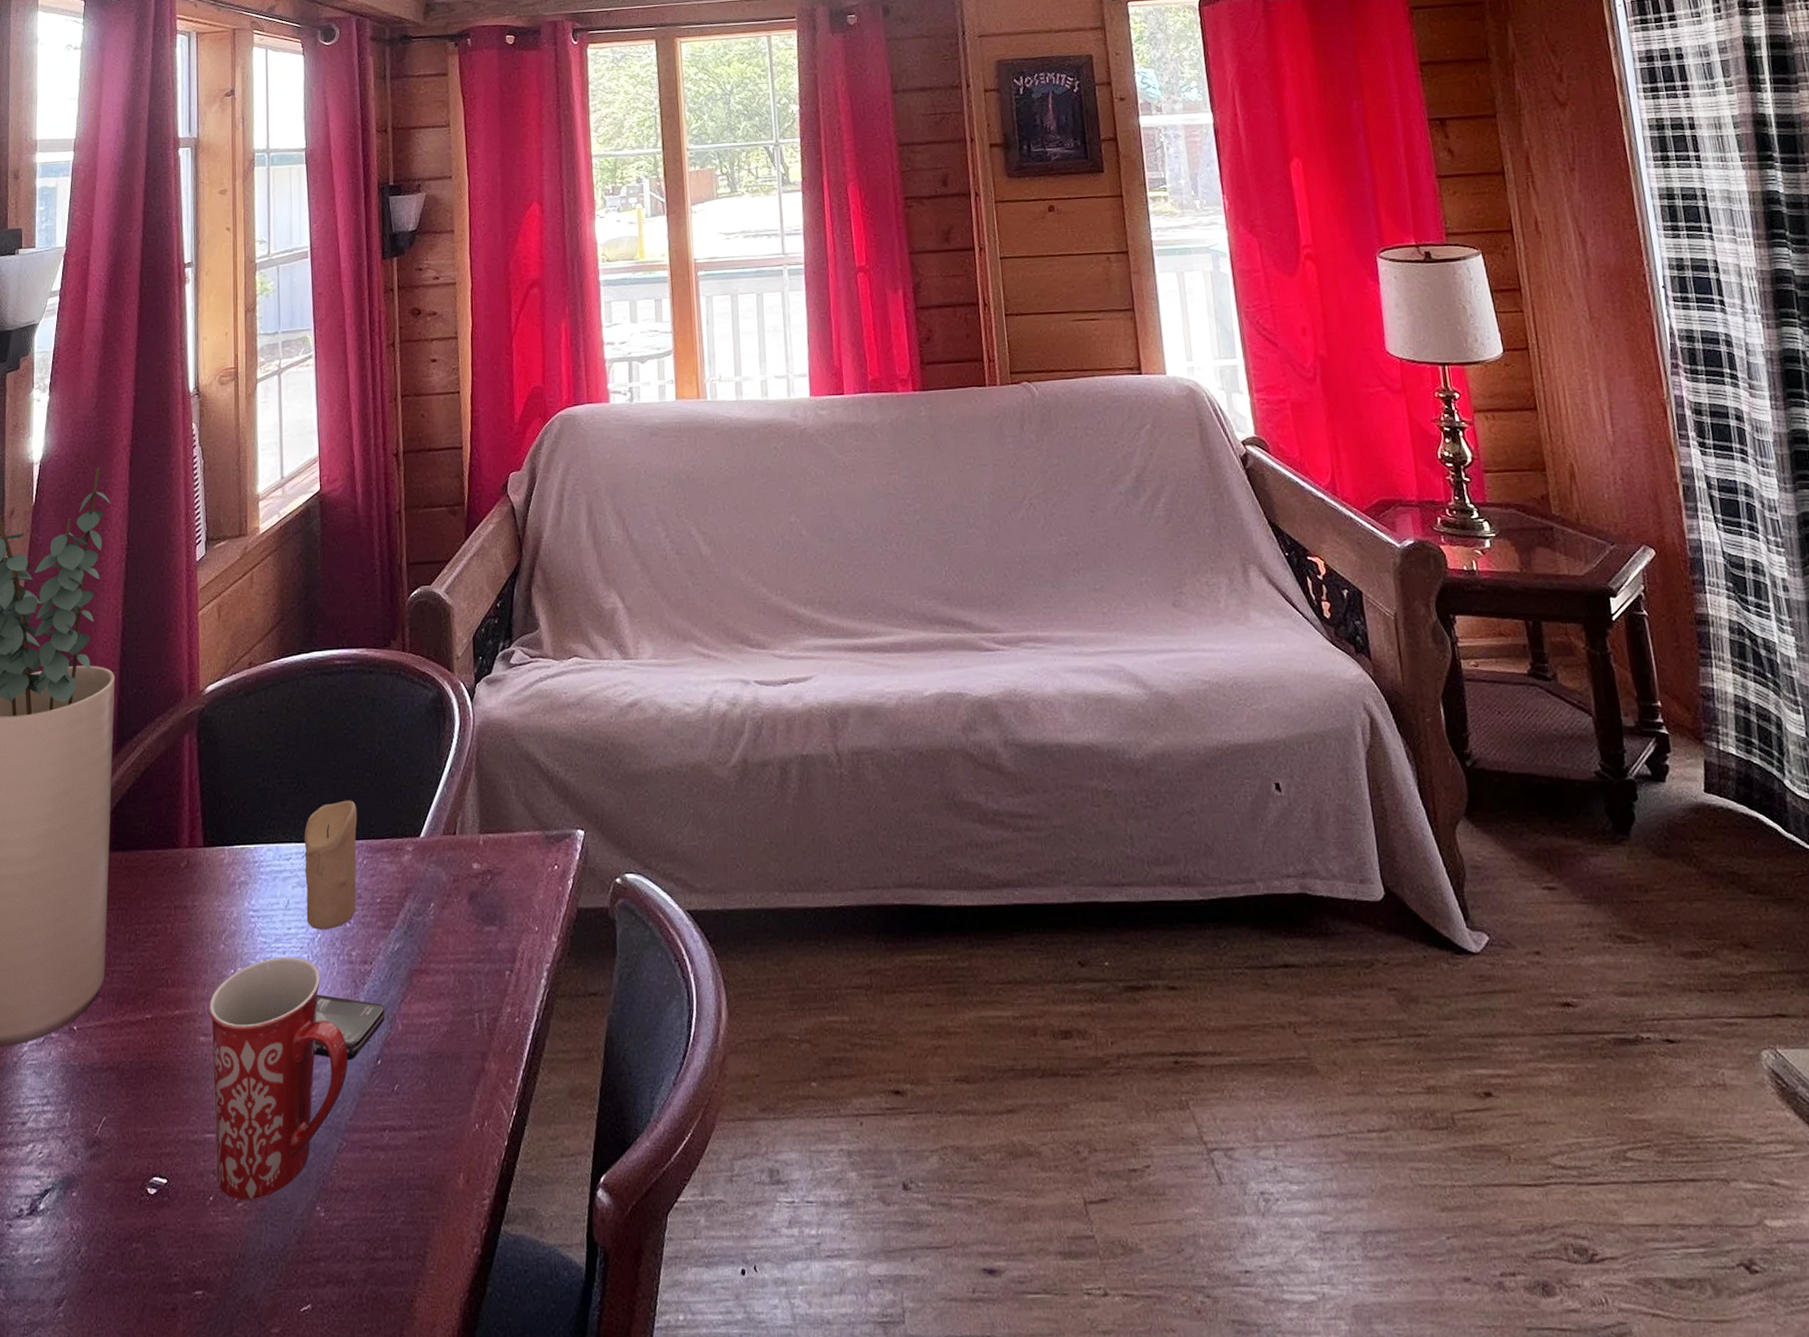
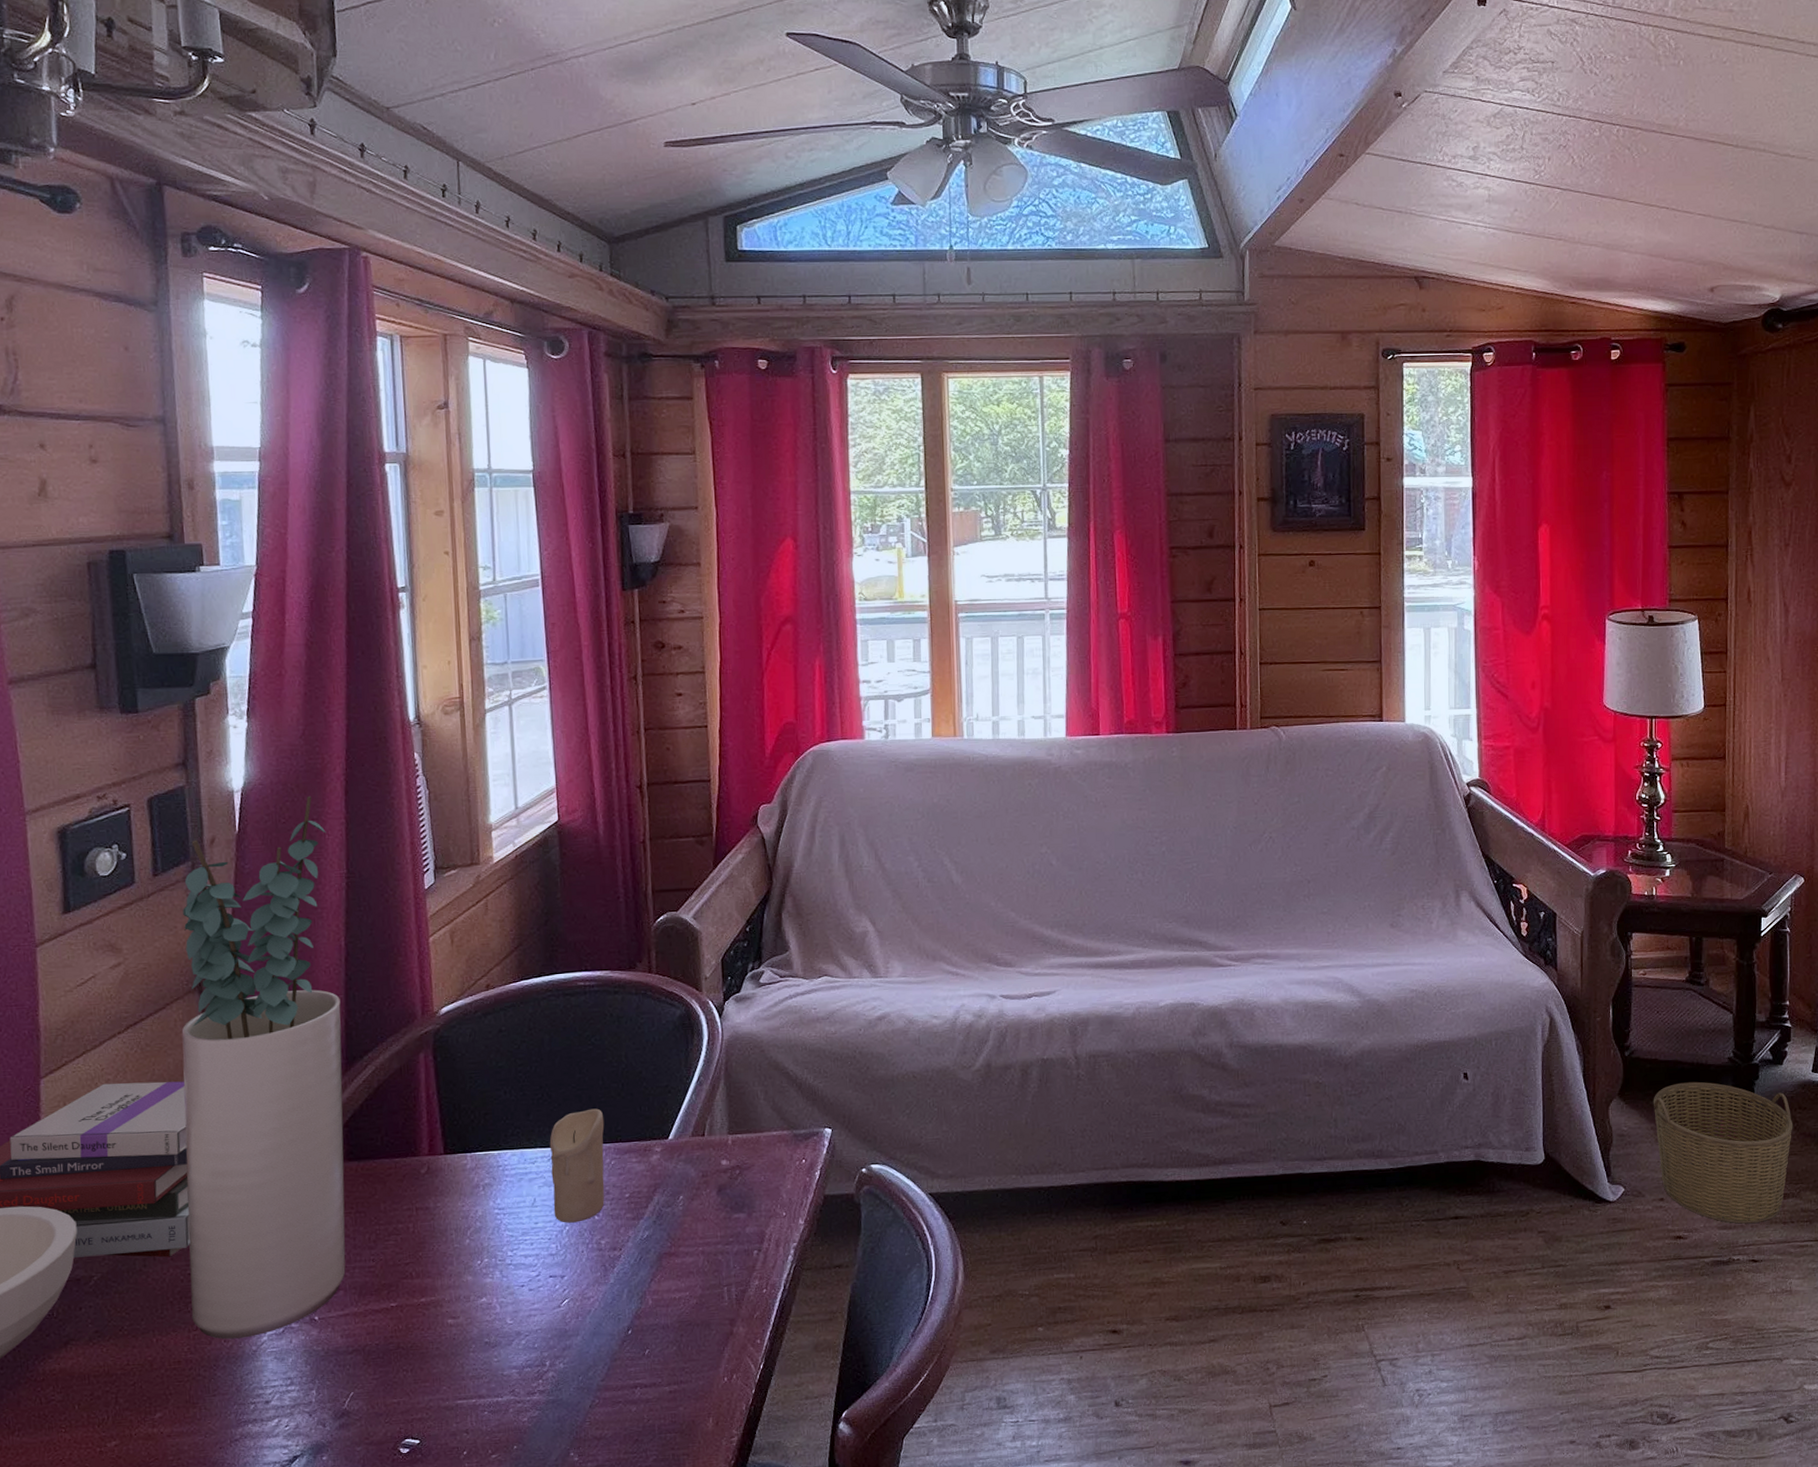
mug: present [208,956,348,1199] -> none [455,1247,599,1452]
mobile phone: present [313,994,385,1061] -> none [564,1278,636,1332]
basket: none [1508,801,1695,990] -> present [1653,1081,1793,1224]

